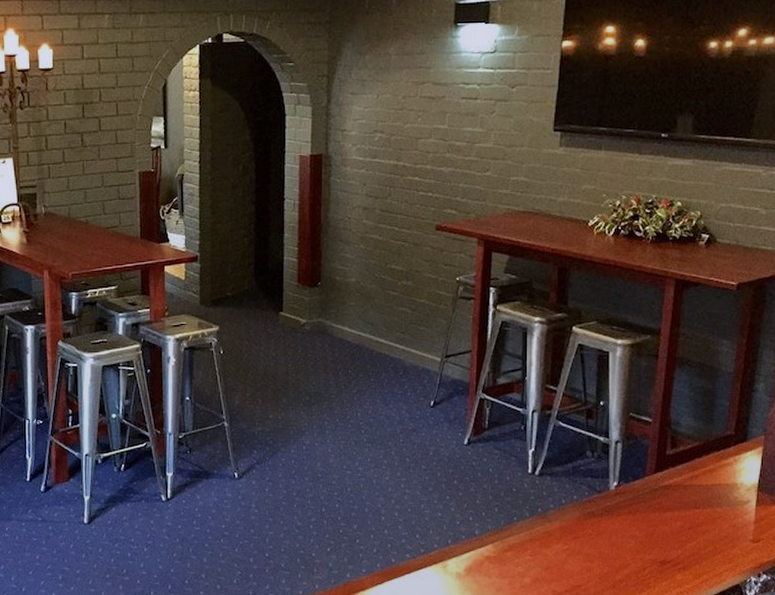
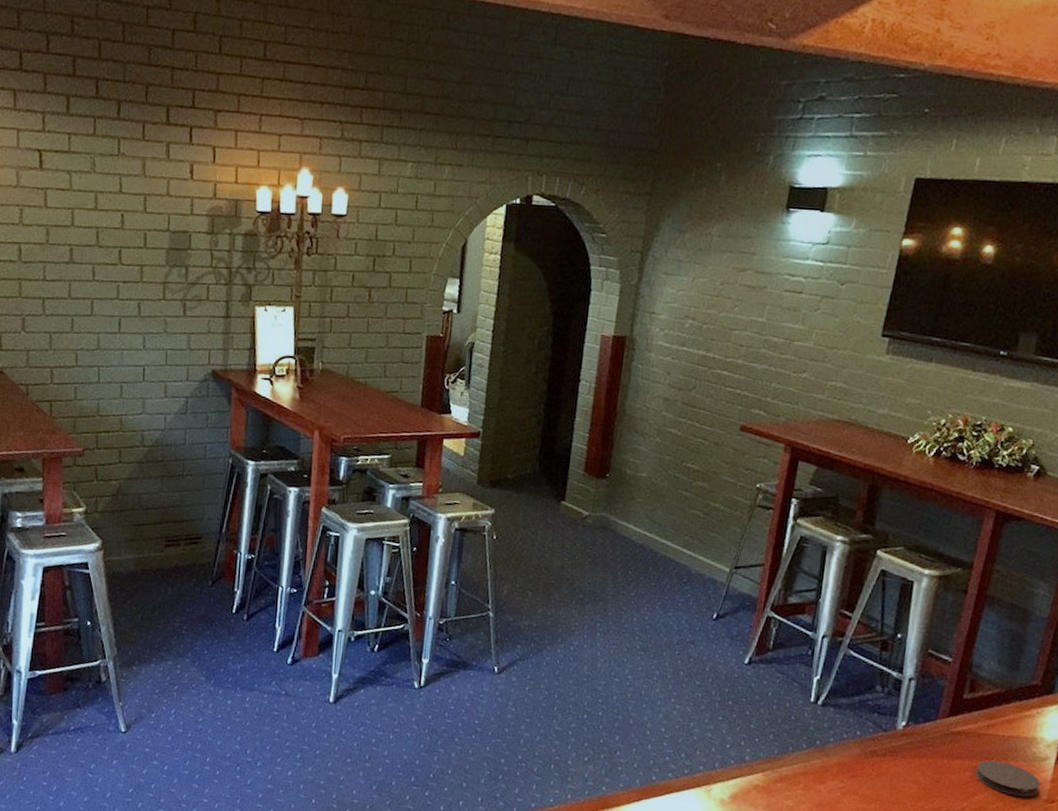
coaster: none [685,508,745,539] -> present [975,760,1041,797]

